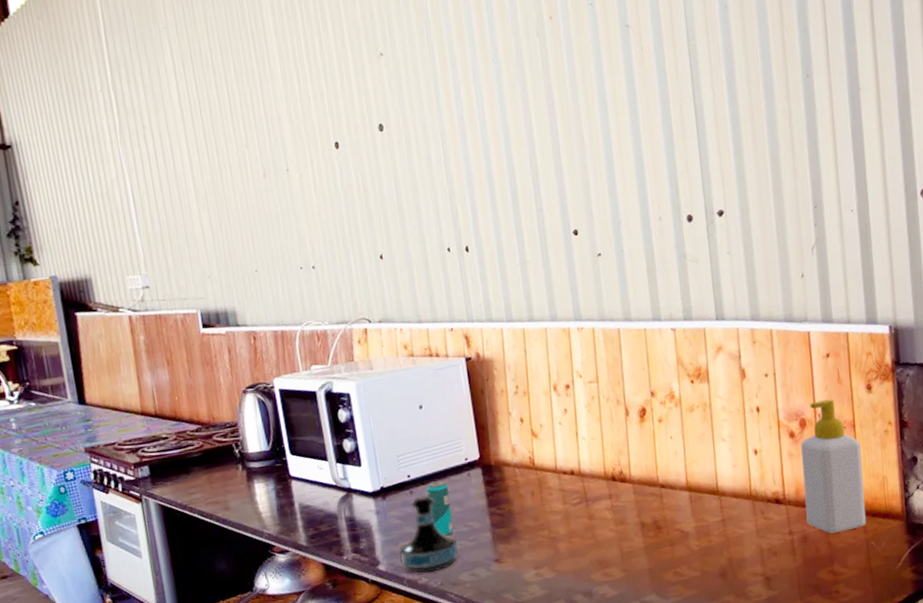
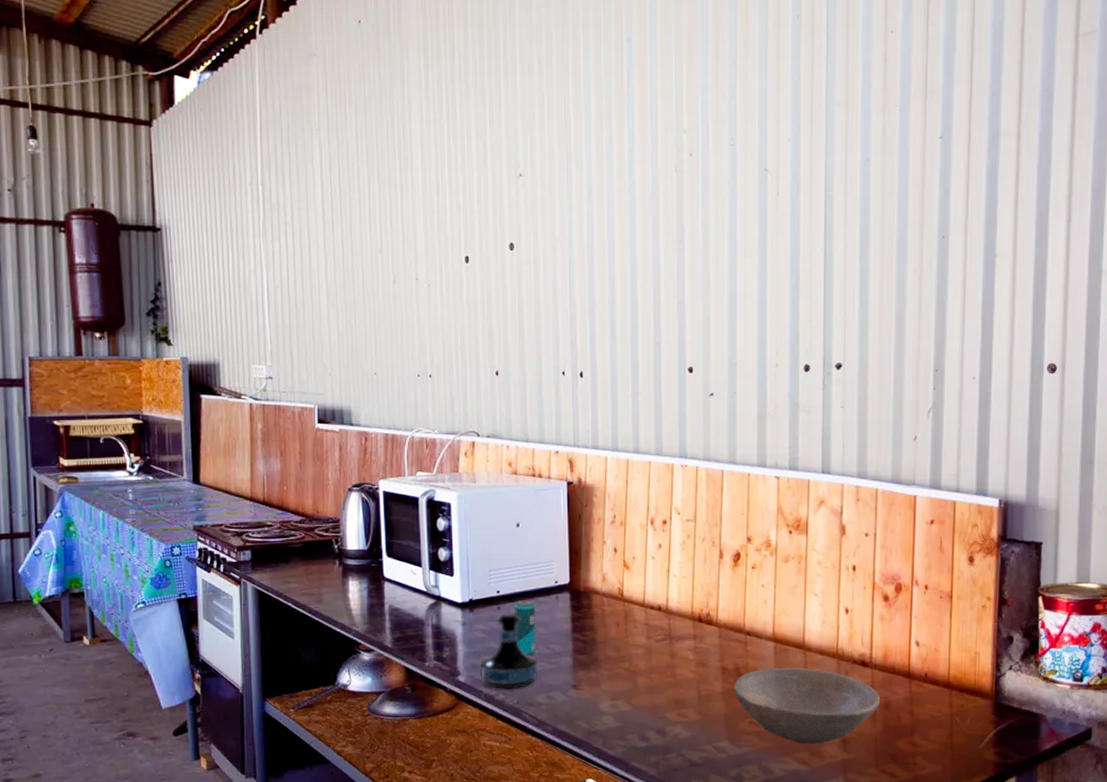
bowl: none [654,512,798,588] -> present [734,668,881,745]
soap bottle: present [801,399,866,534] -> none [892,567,956,704]

